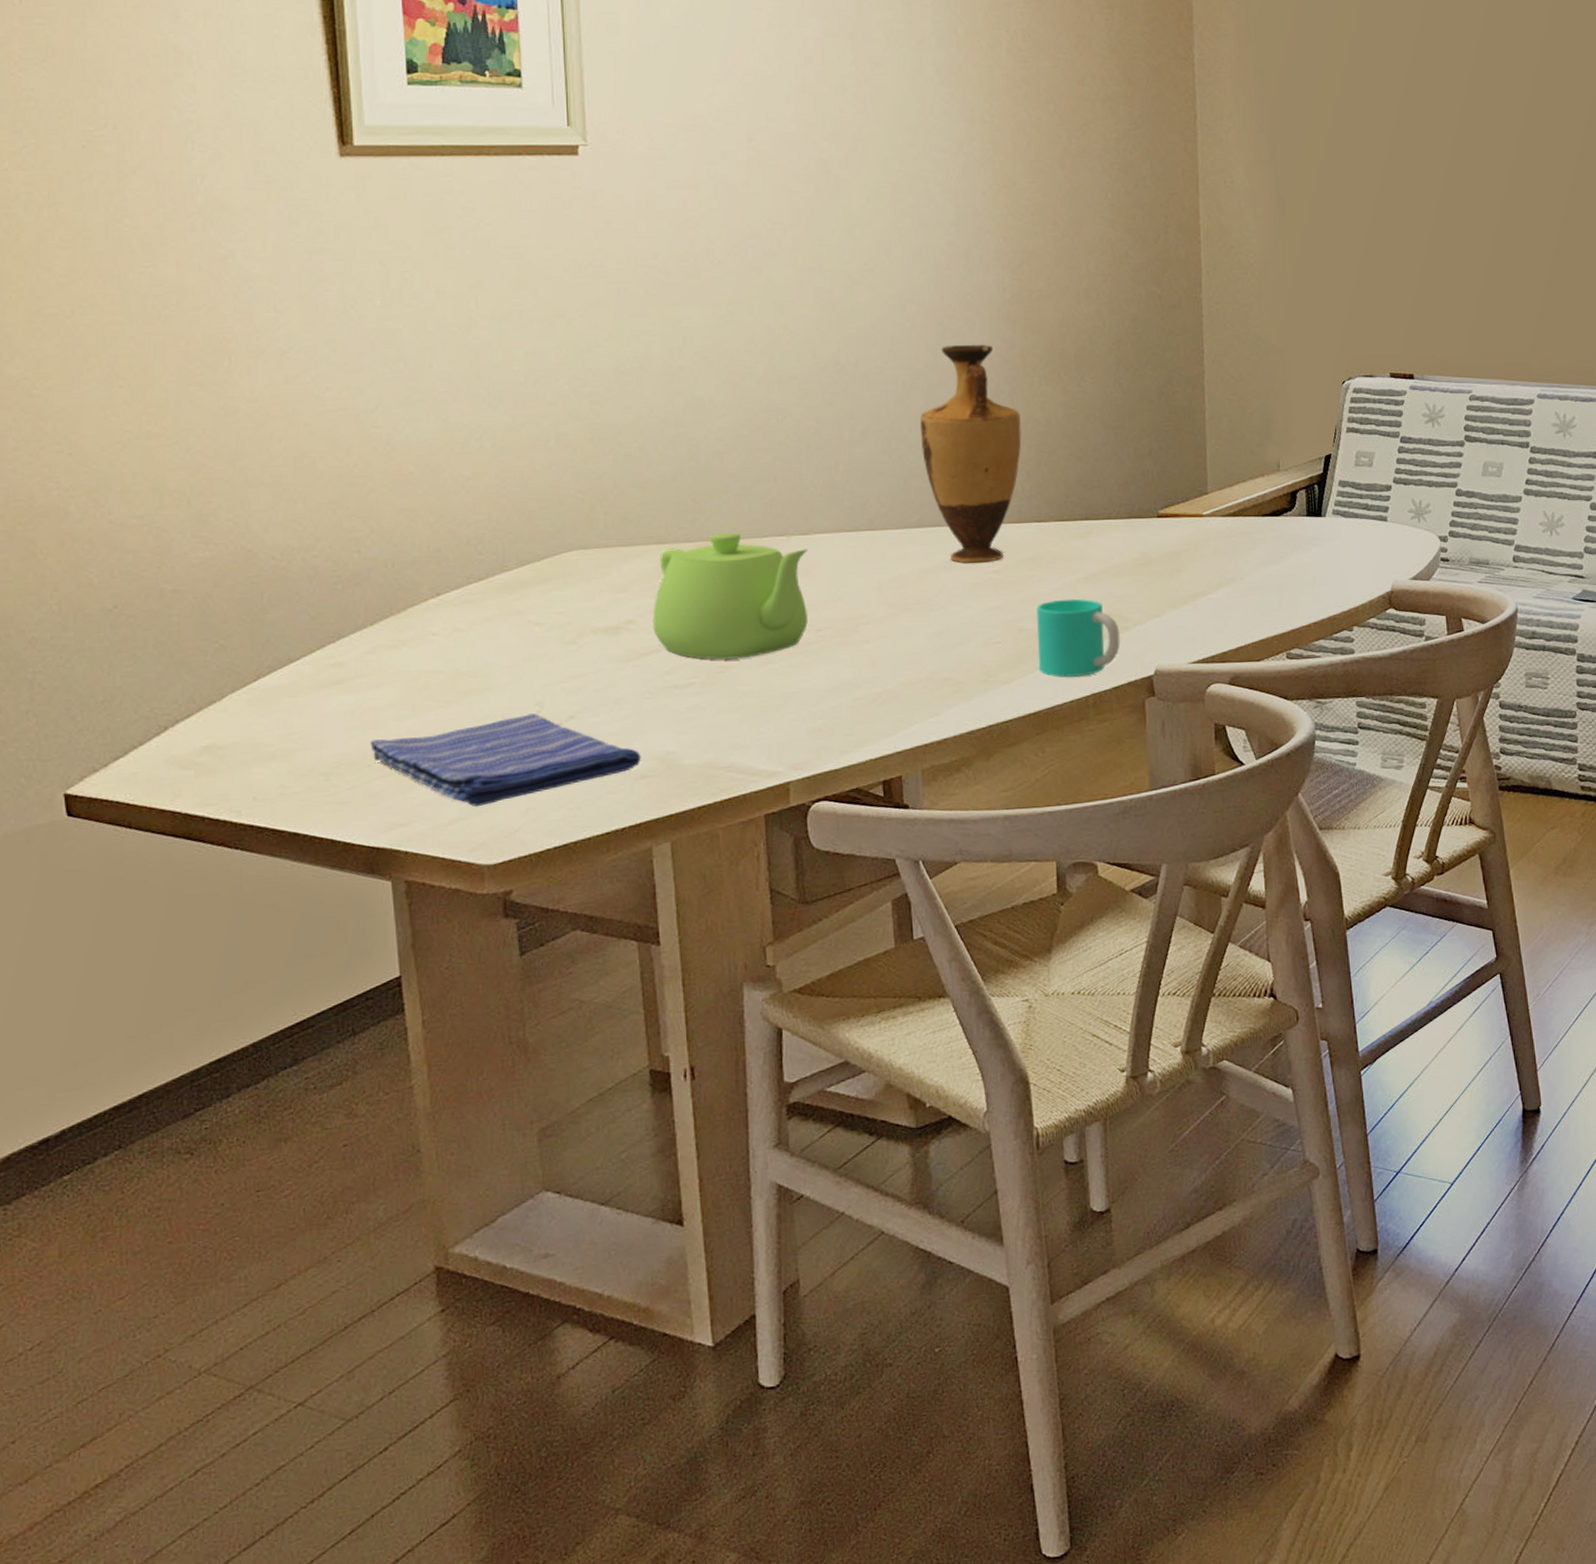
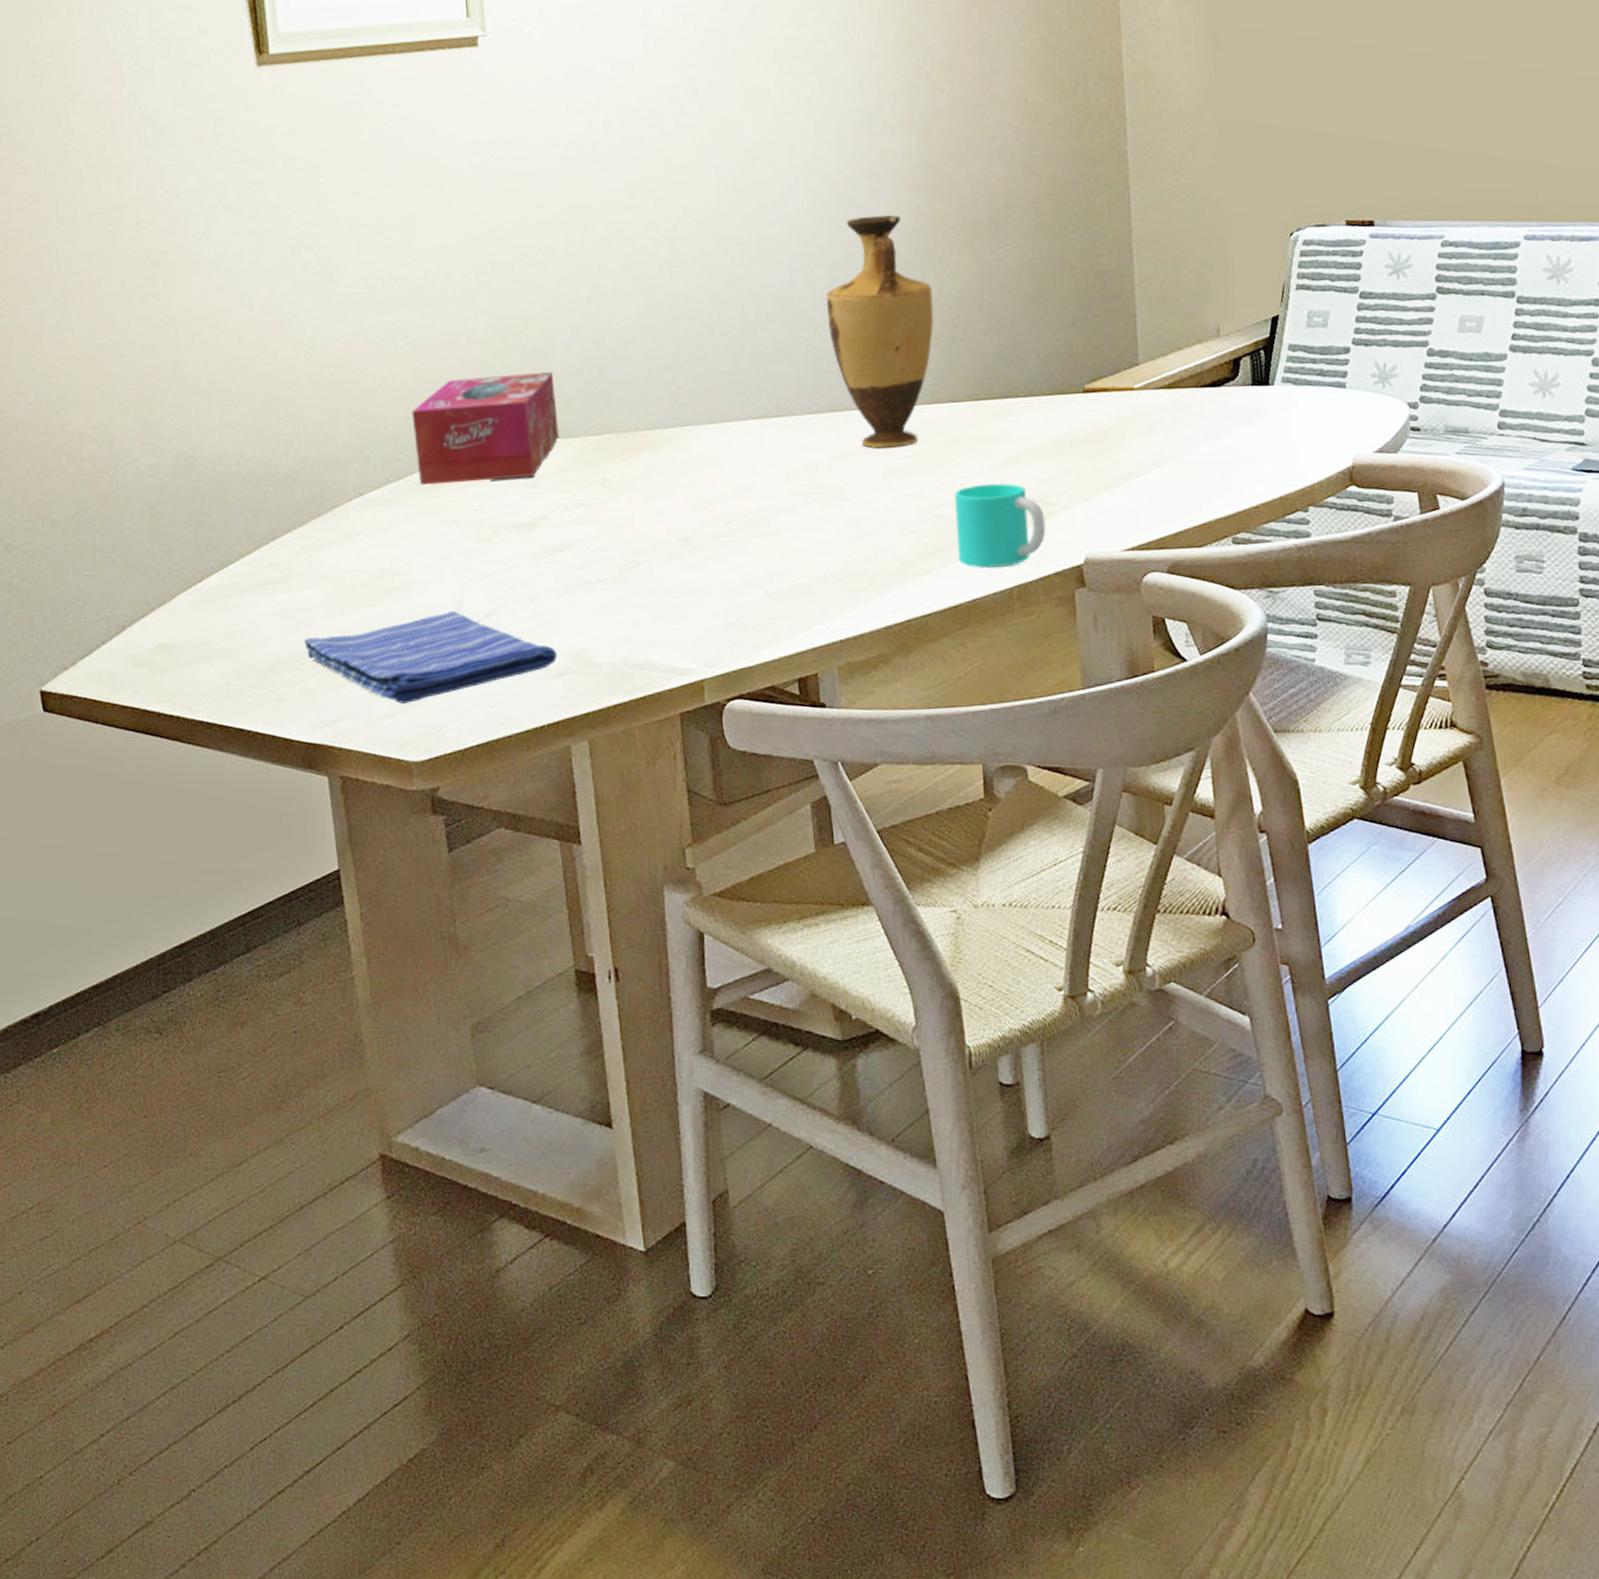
tissue box: none [495,478,650,587] -> present [411,371,559,486]
teapot: present [653,532,809,660] -> none [564,423,718,555]

